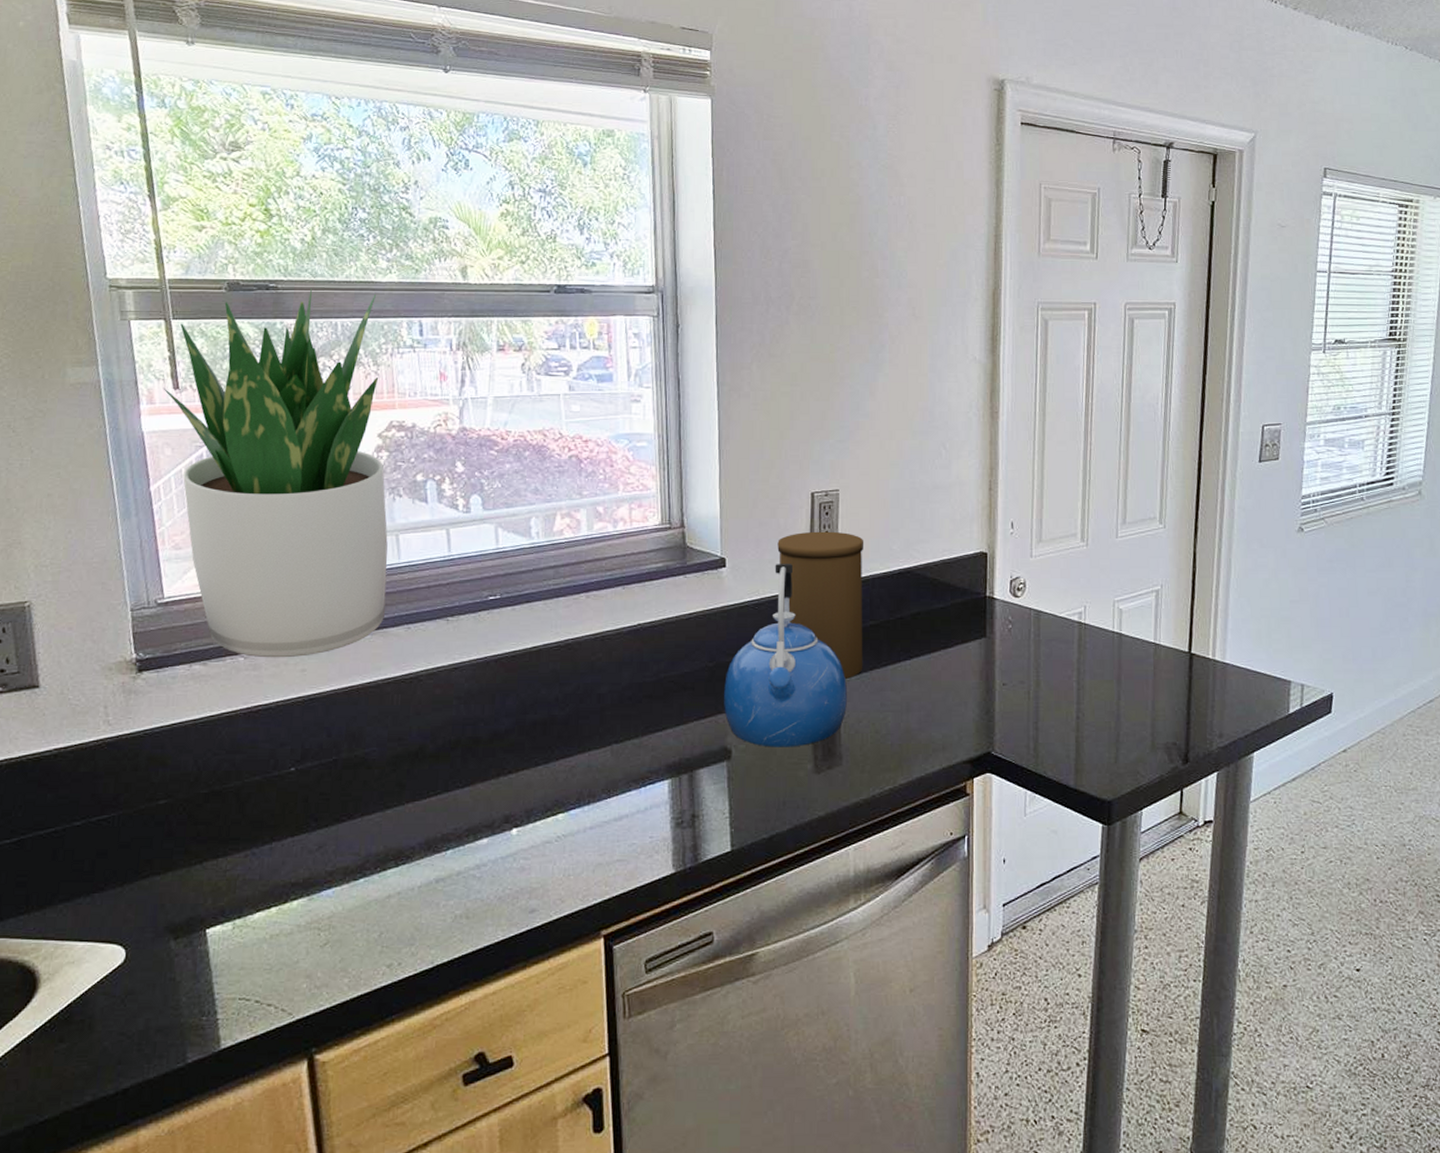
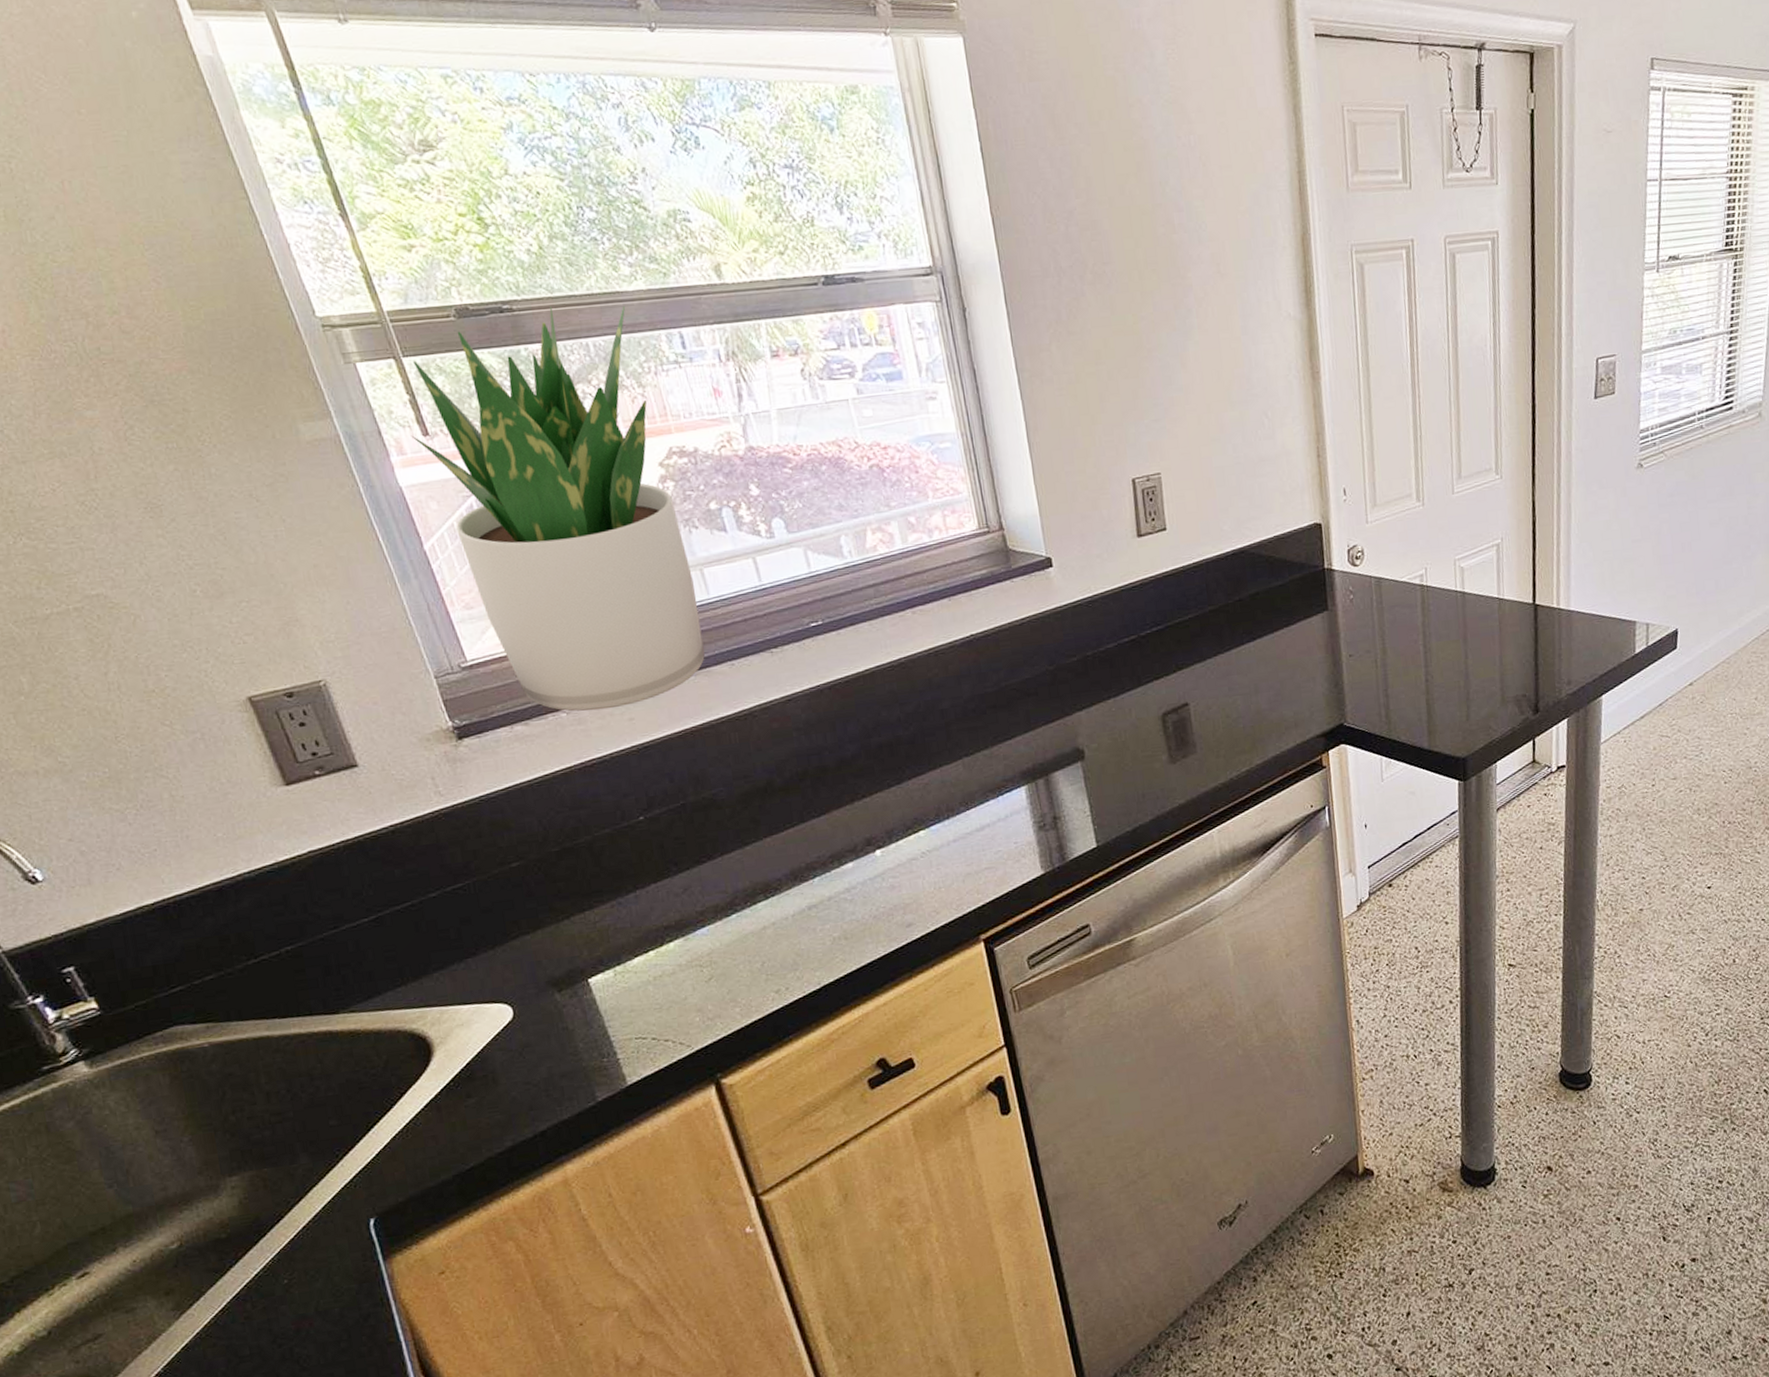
kettle: present [723,564,848,747] -> none [1067,556,1195,744]
canister: present [777,531,864,679] -> none [1103,517,1206,667]

